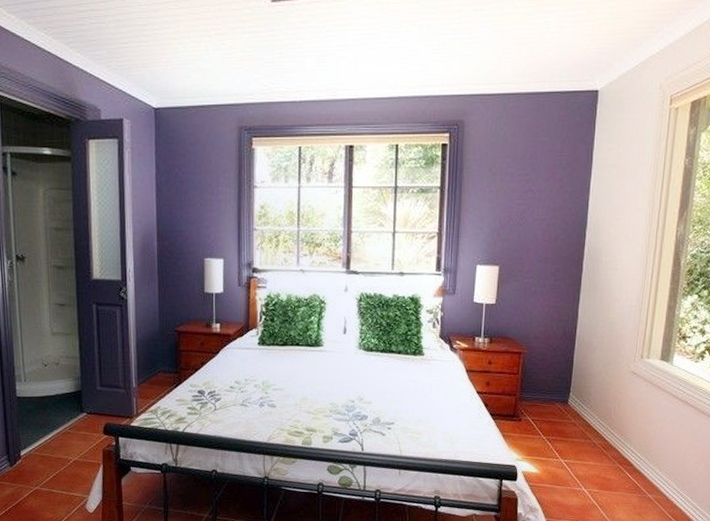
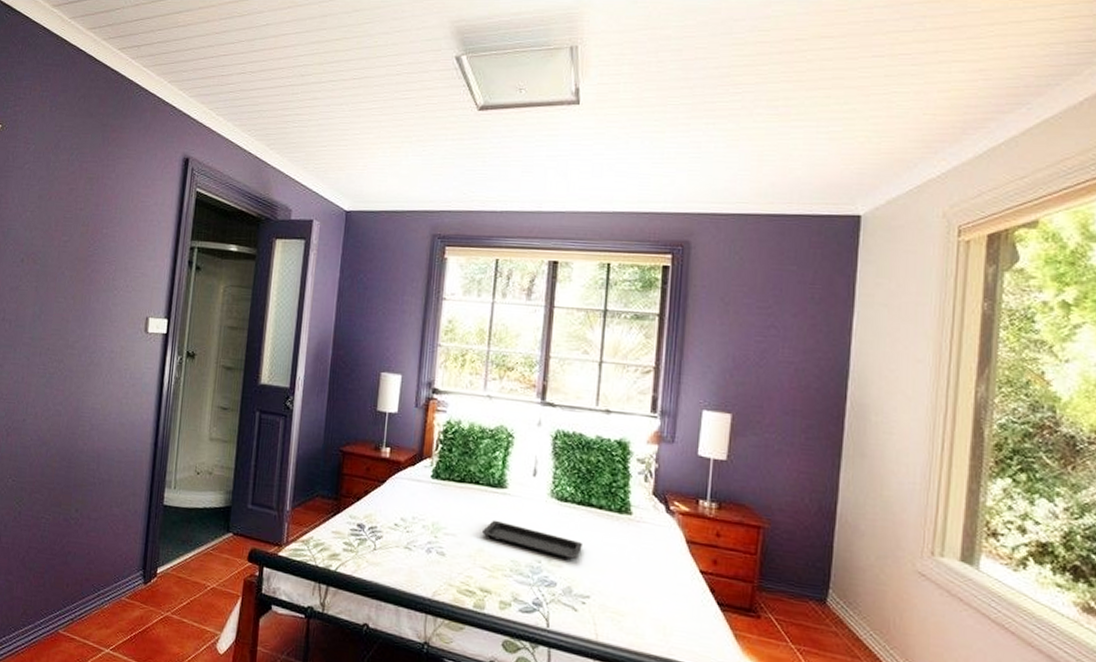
serving tray: none [304,373,387,397] -> present [481,520,584,560]

